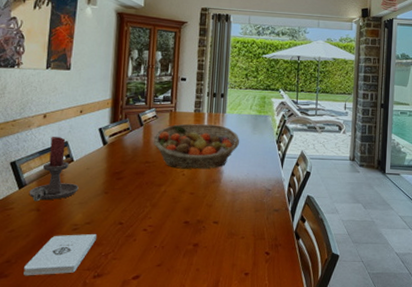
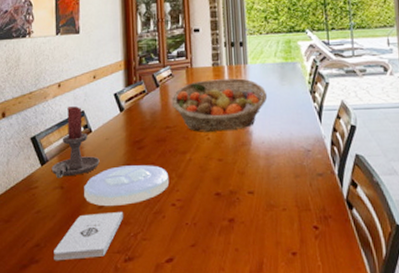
plate: none [60,193,144,229] -> present [84,165,170,207]

